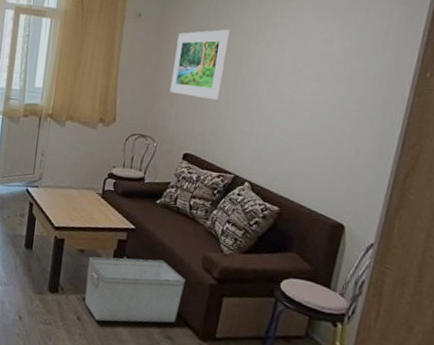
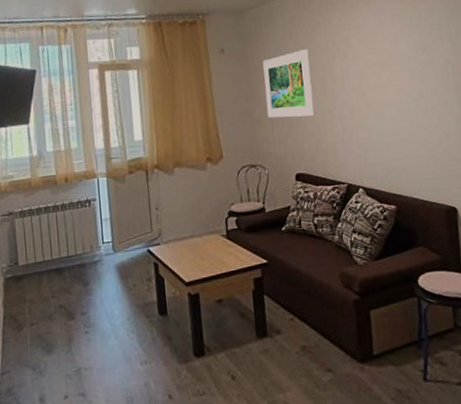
storage bin: present [84,256,186,323] -> none [228,288,331,374]

